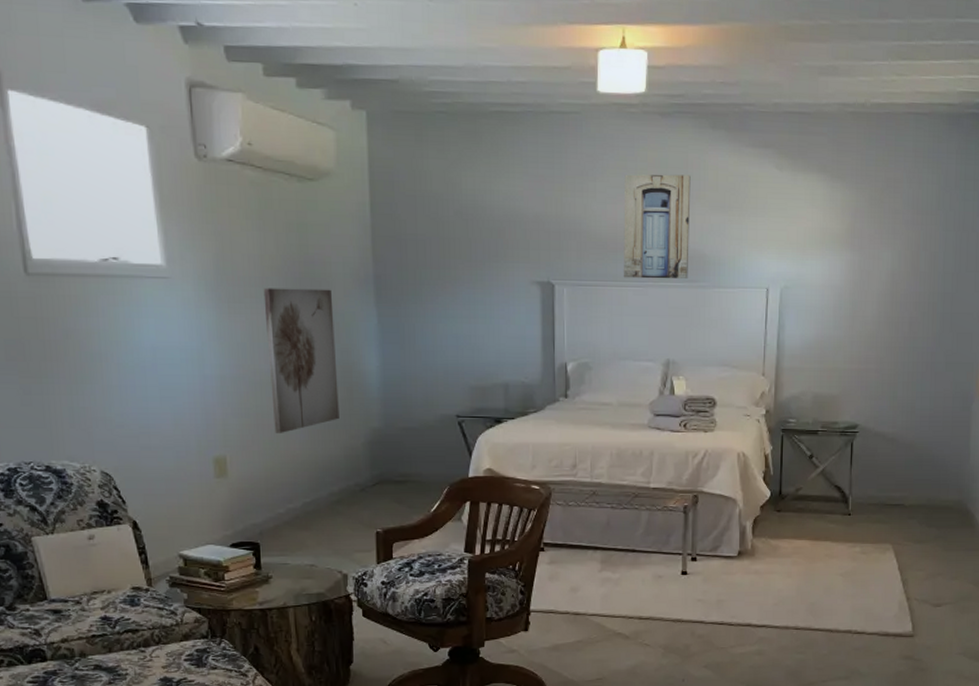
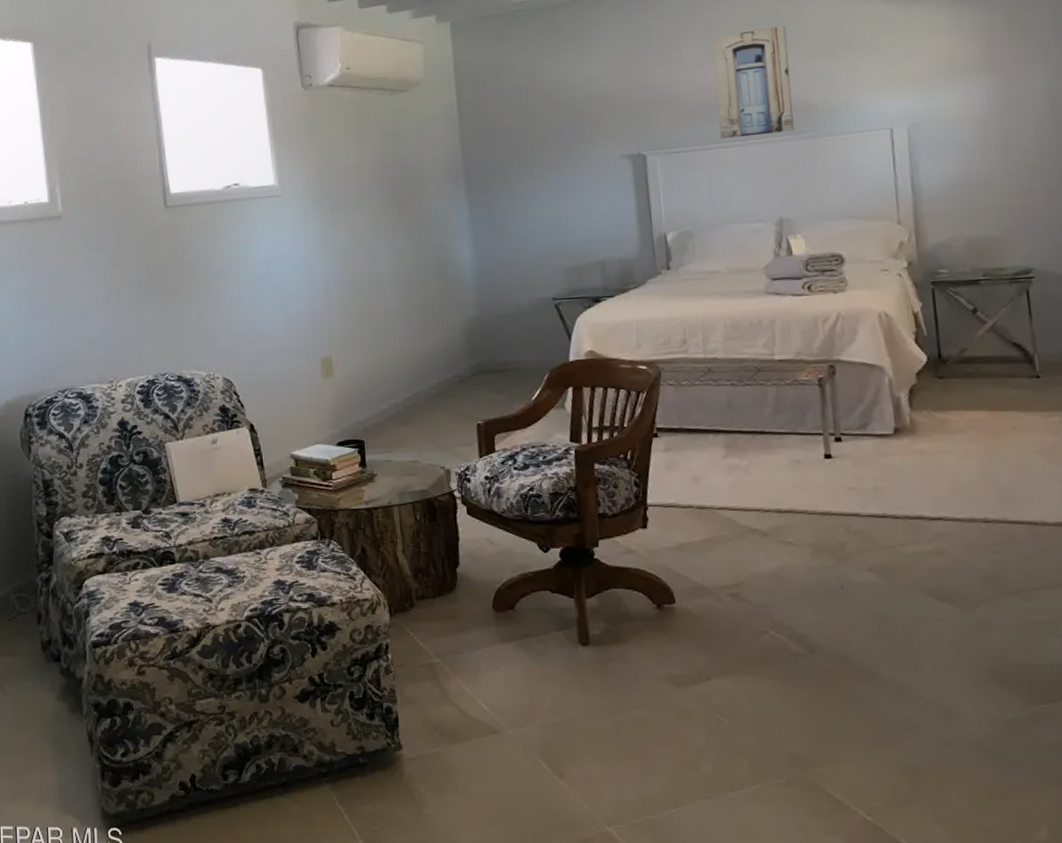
wall art: present [263,287,339,433] -> none [362,188,436,330]

